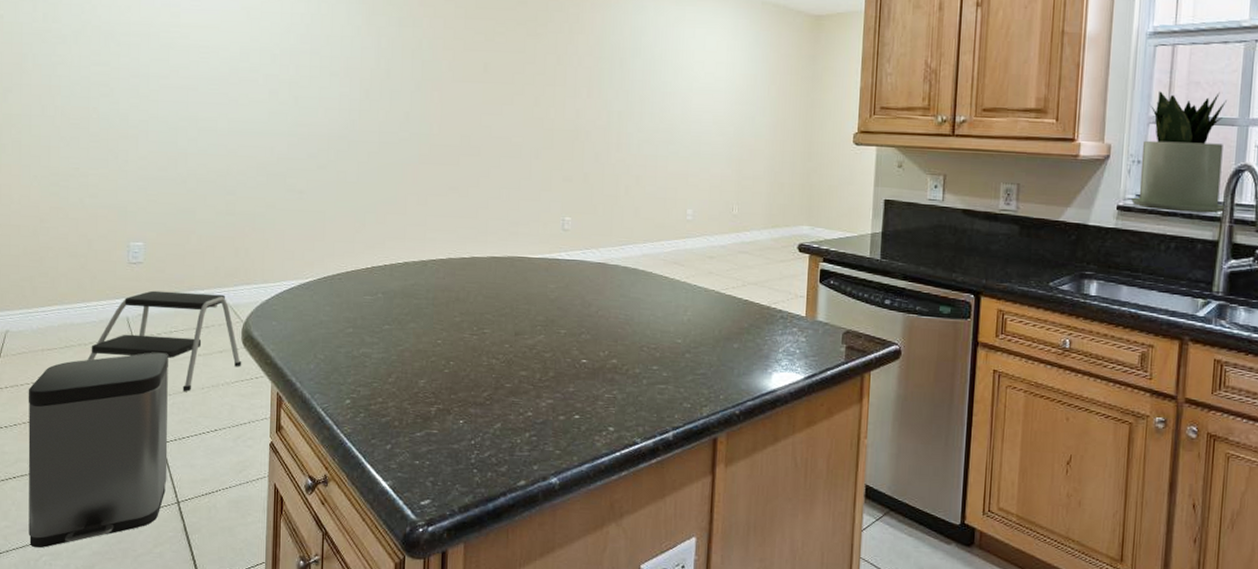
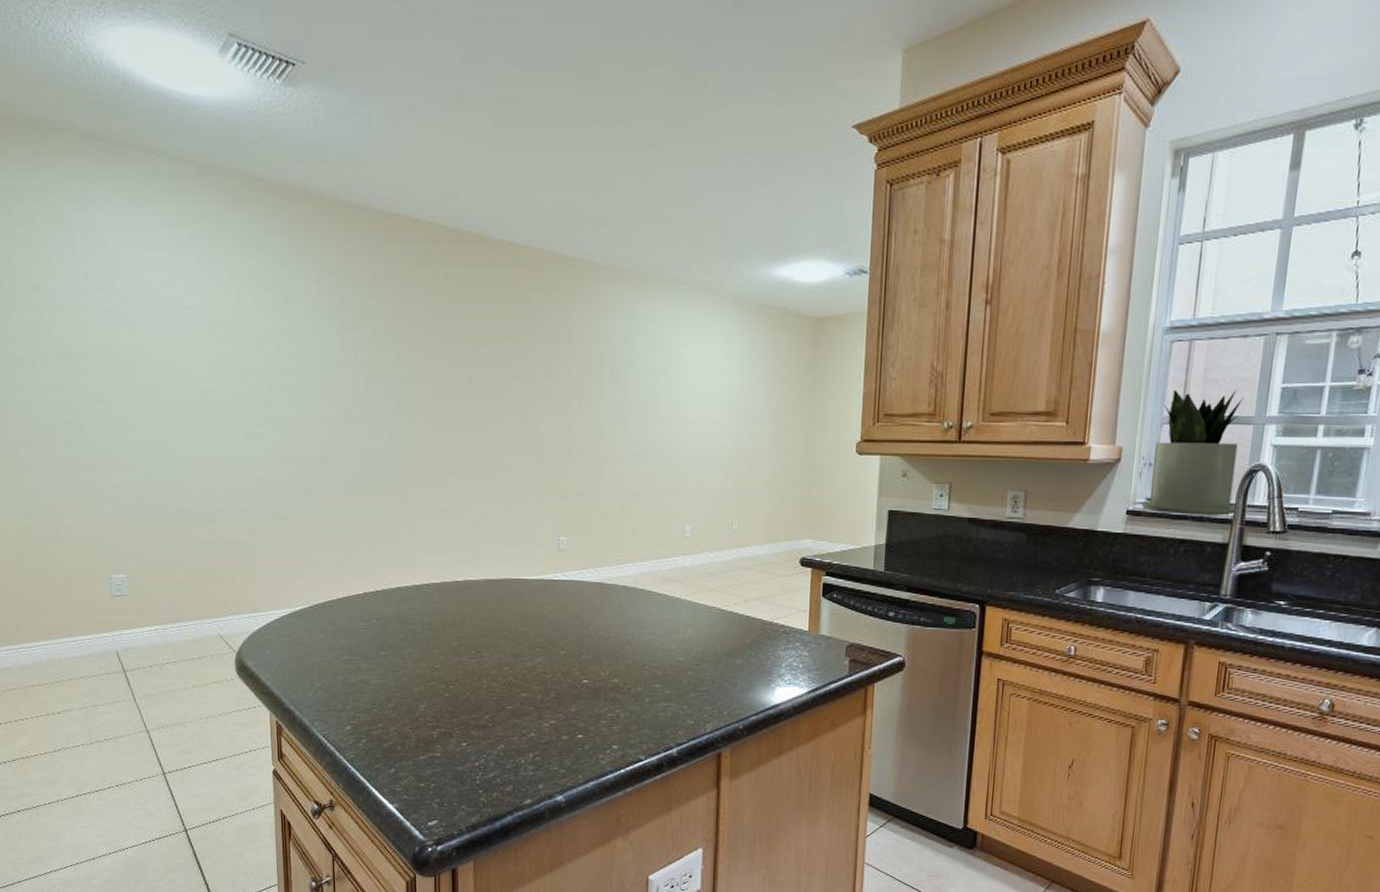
pedal bin: present [28,352,168,548] -> none [22,685,173,878]
step stool: present [87,290,242,392] -> none [79,623,238,723]

